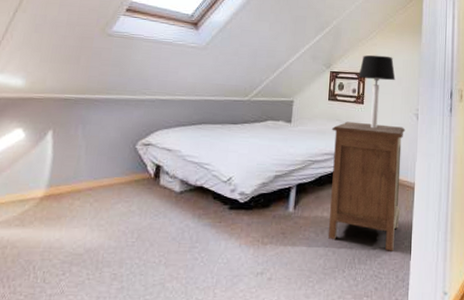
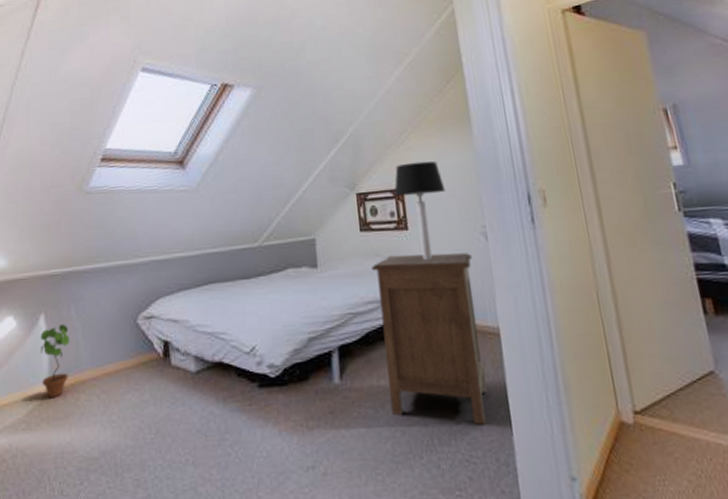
potted plant: none [40,140,74,201] -> present [40,323,69,397]

